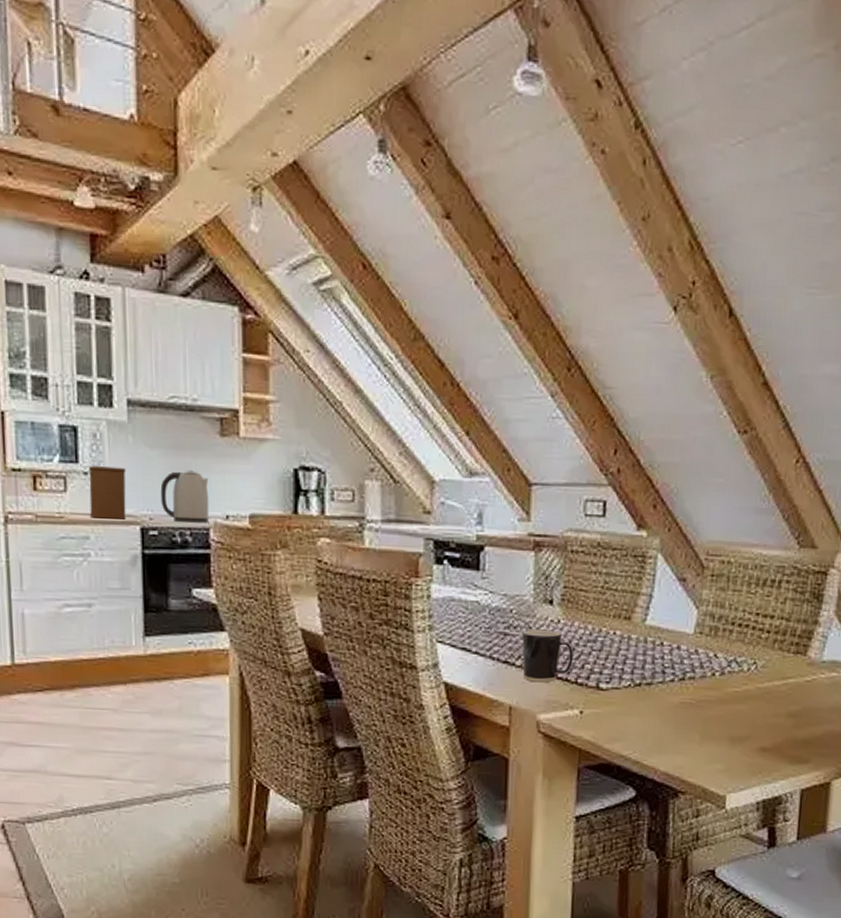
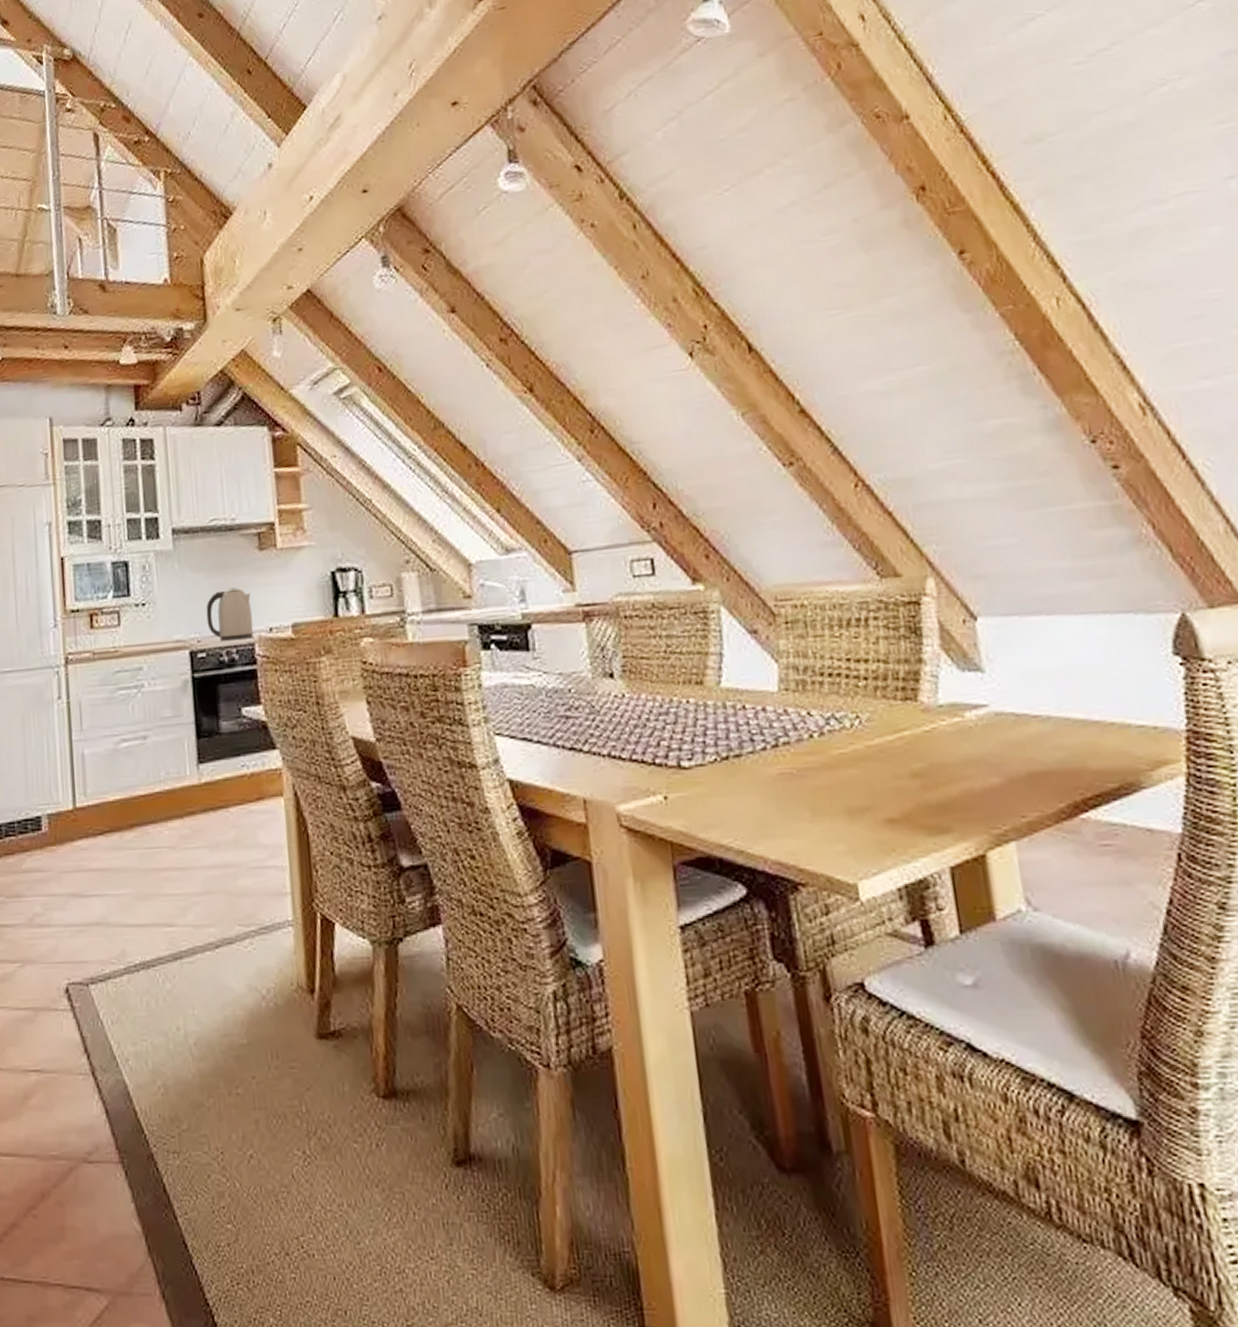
canister: present [88,466,126,519] -> none [139,594,176,648]
mug: present [522,629,573,683] -> none [585,706,647,769]

